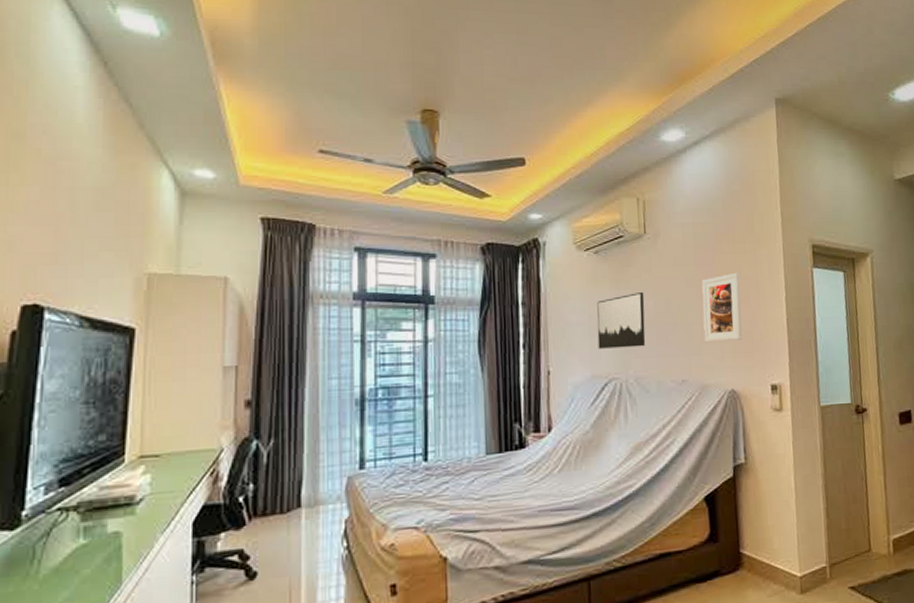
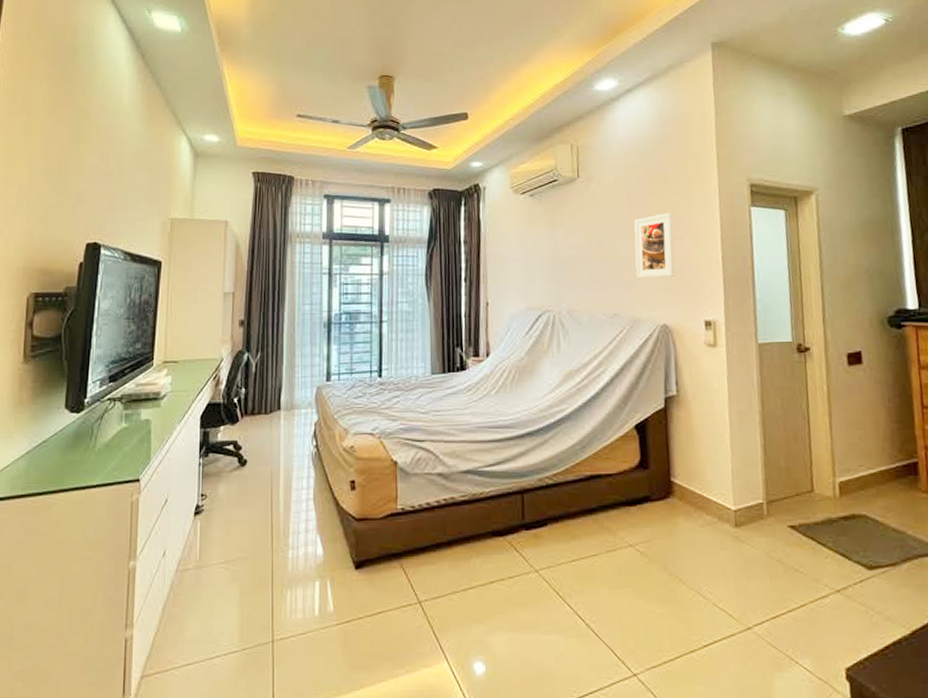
wall art: present [597,292,646,349] -> none [532,232,578,283]

